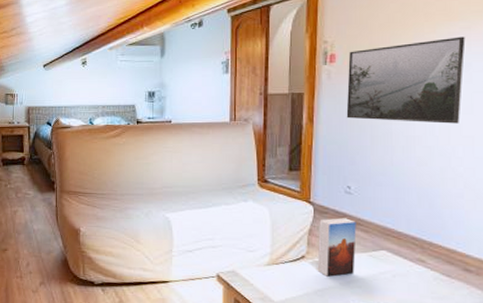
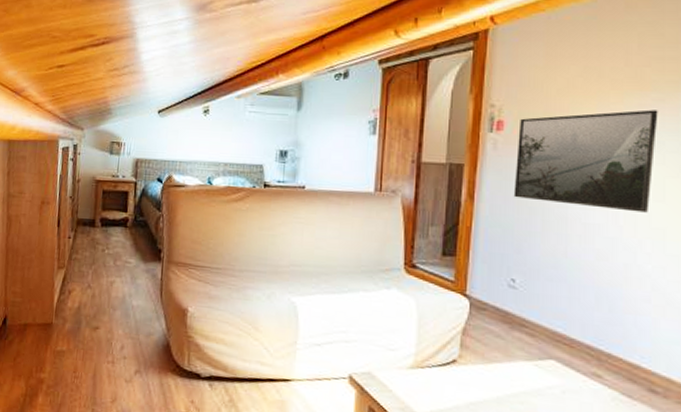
book: present [317,218,356,277] -> none [470,316,520,388]

